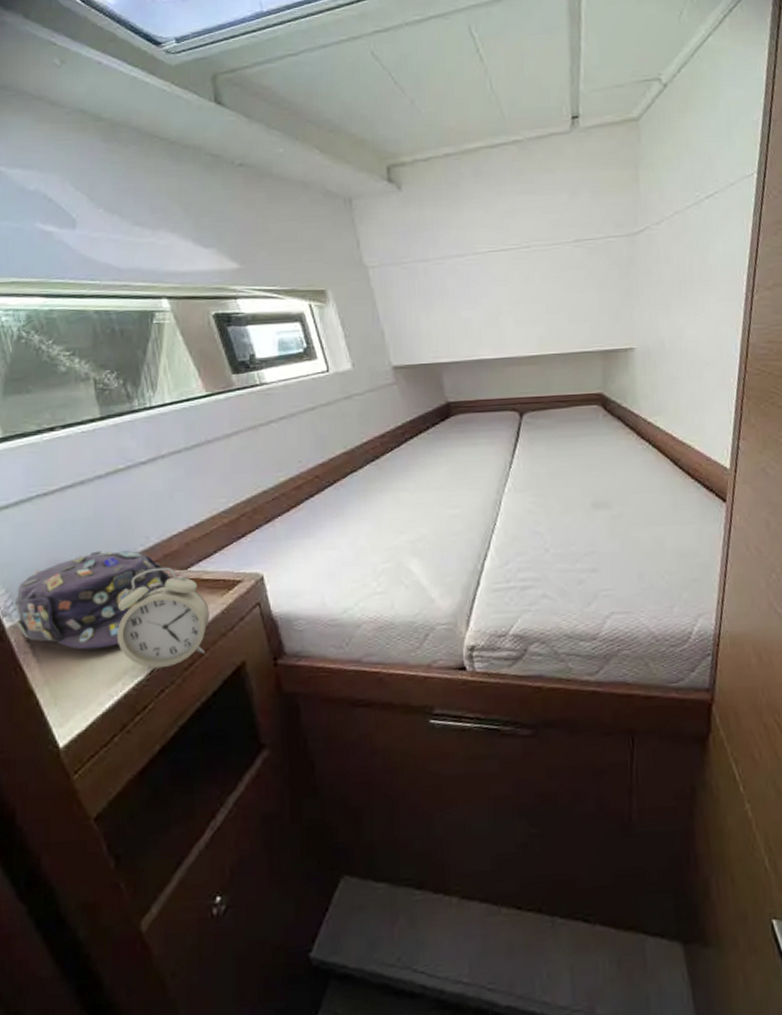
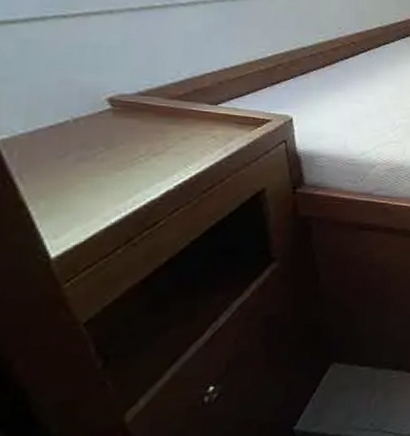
cap: present [15,550,169,650] -> none [12,78,198,168]
alarm clock: present [116,567,210,672] -> none [131,100,236,192]

